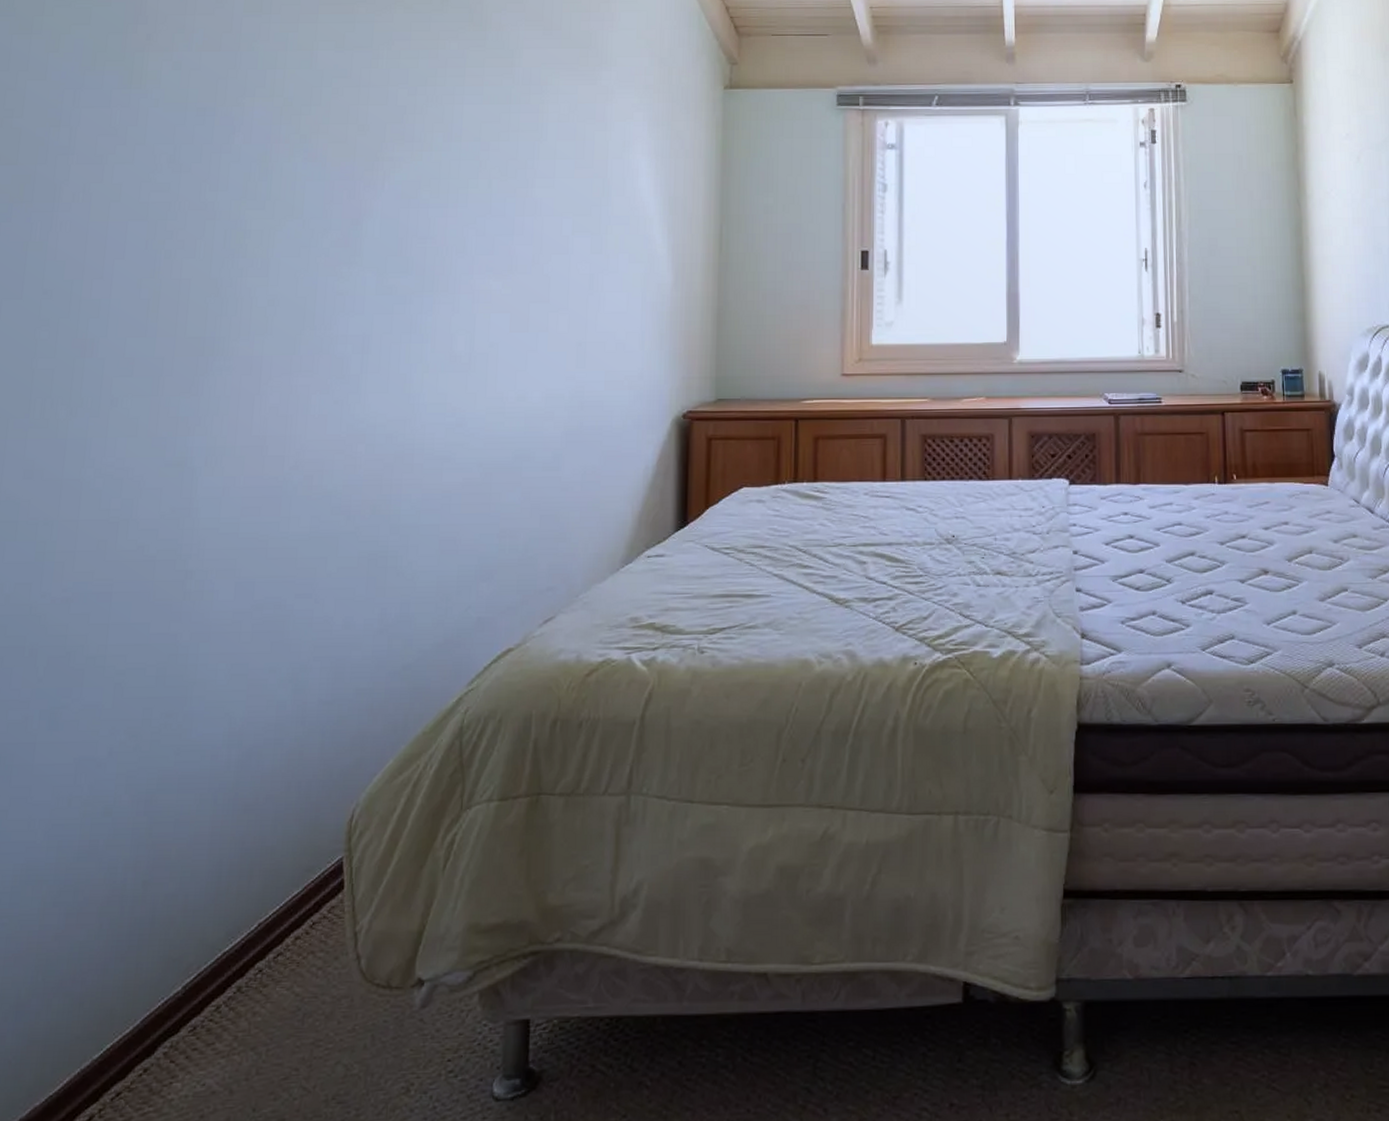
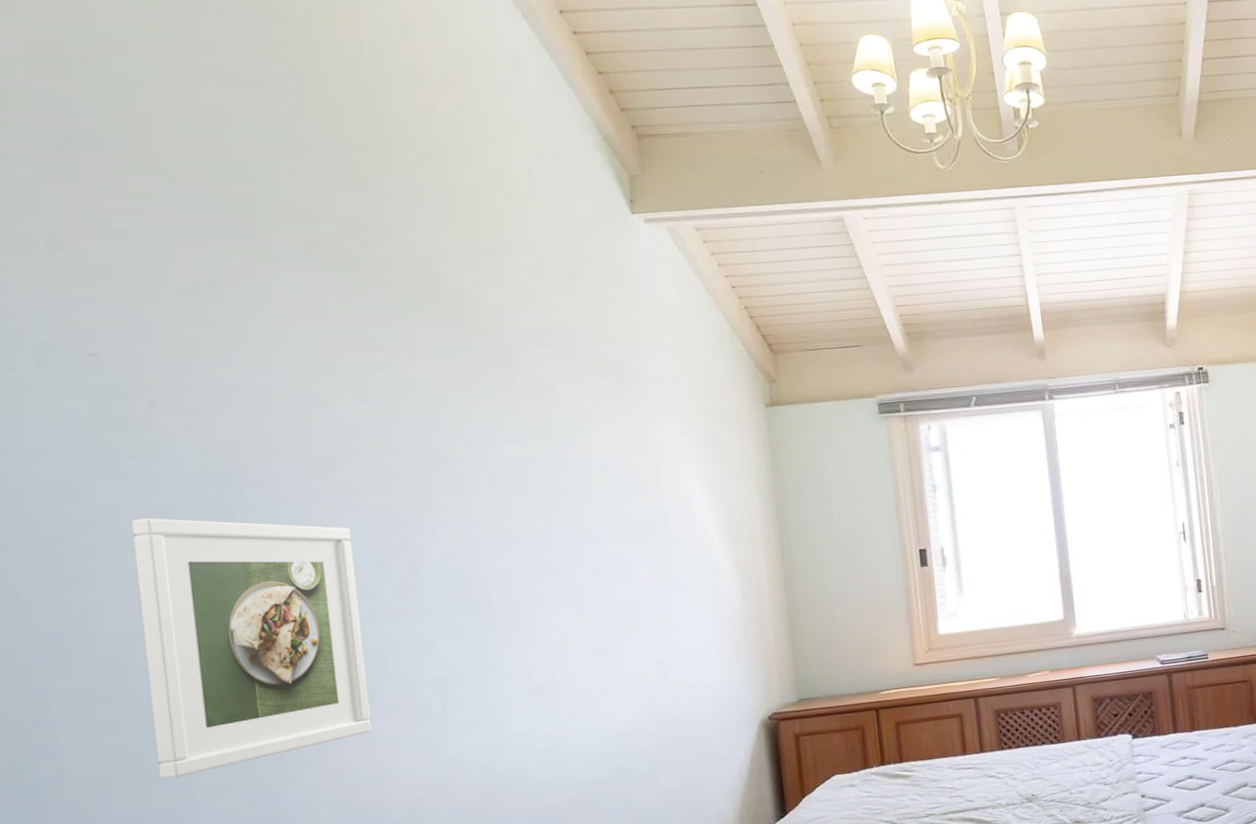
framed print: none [79,146,305,412] -> present [131,517,372,780]

